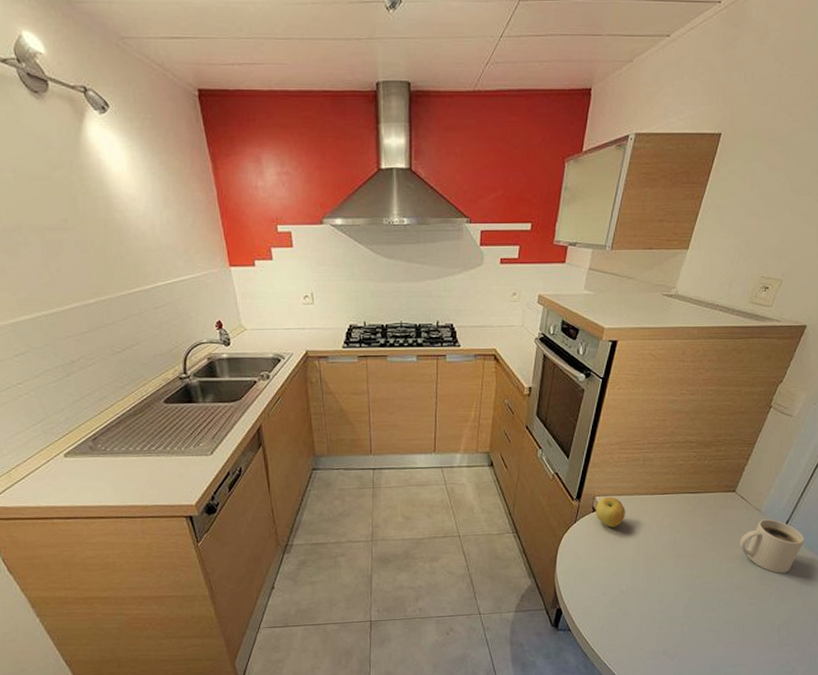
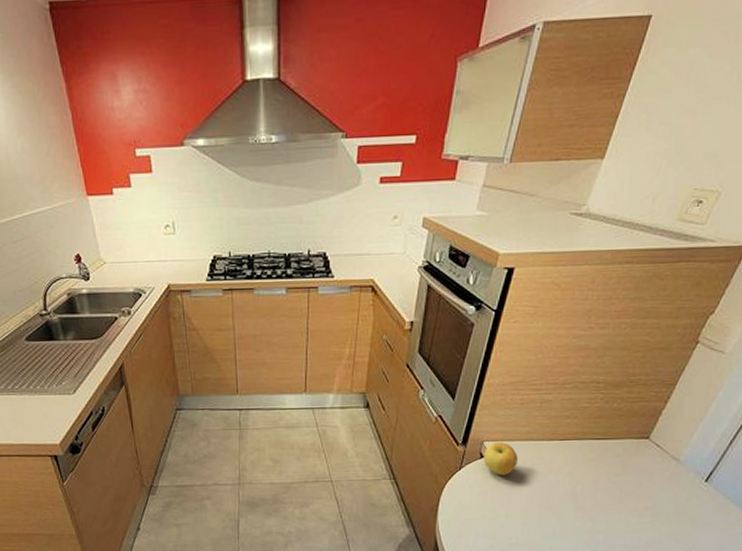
mug: present [739,519,805,573] -> none [651,470,732,530]

